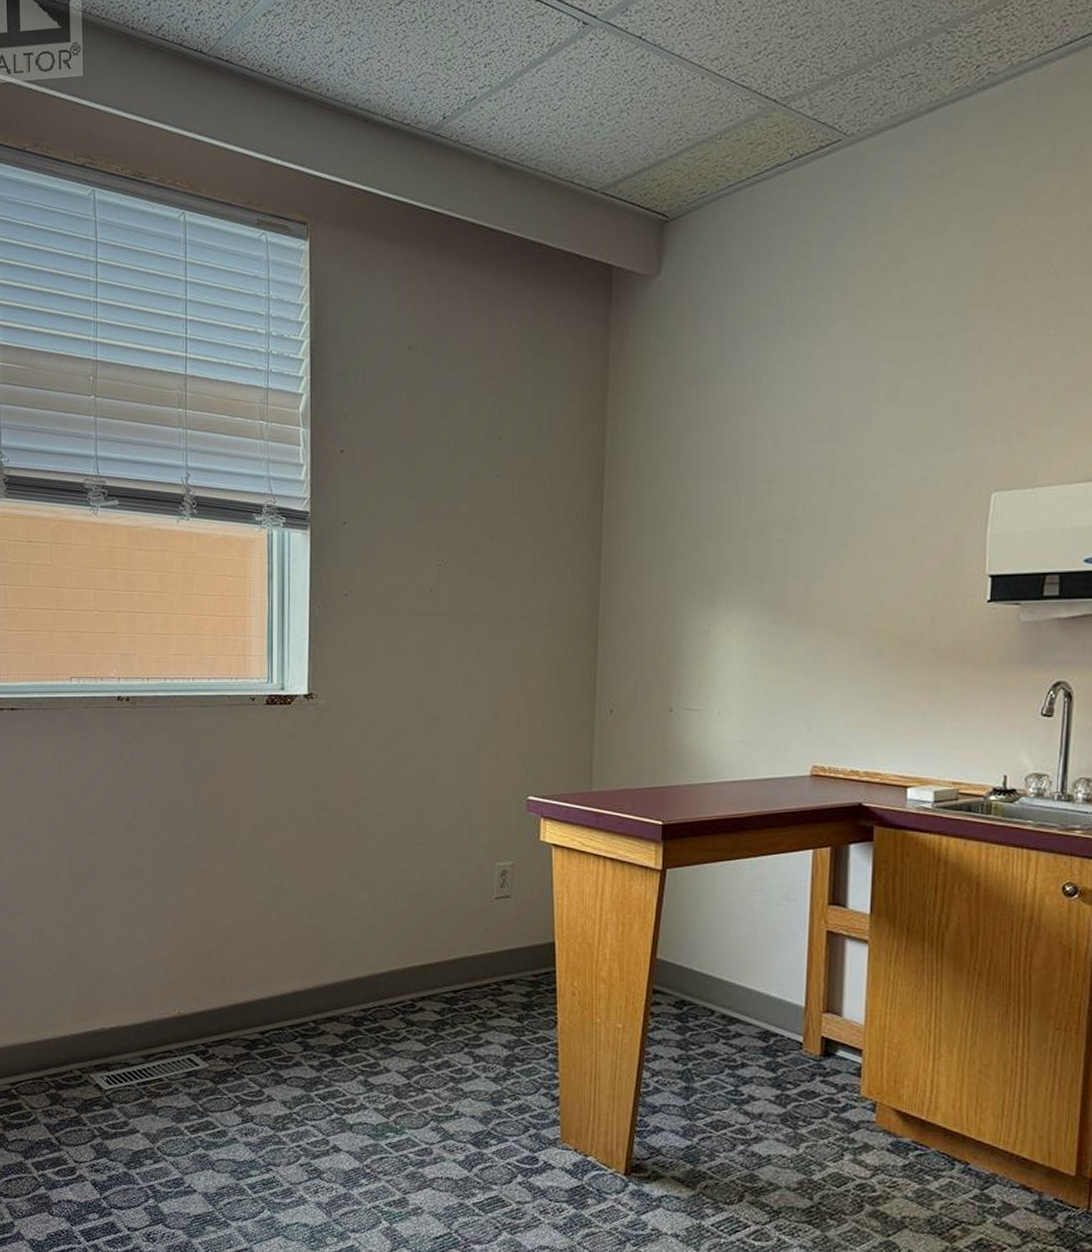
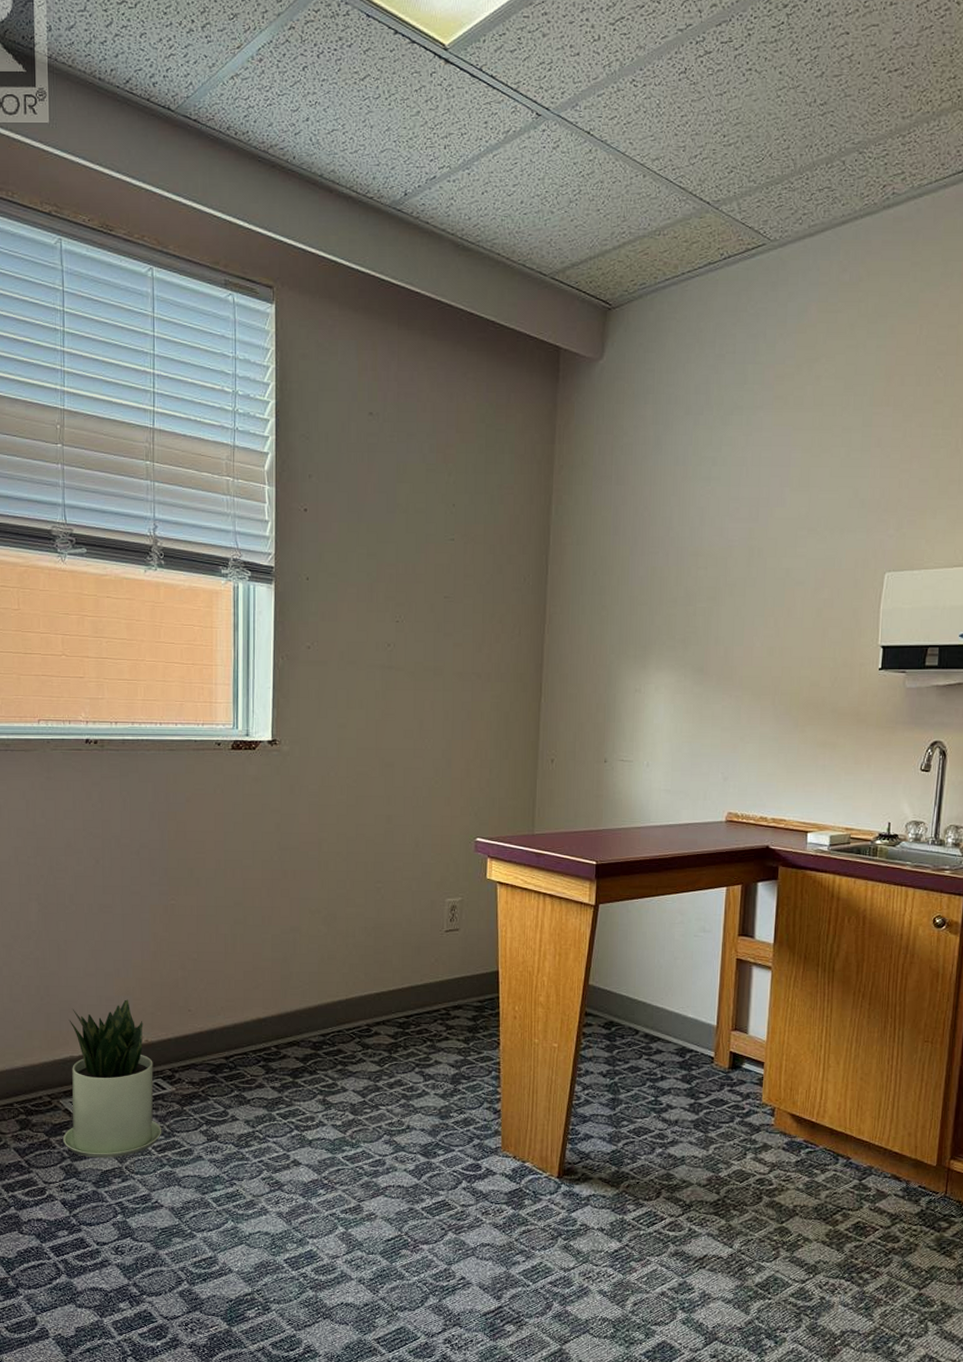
planter: none [94,969,195,1138] -> present [63,999,162,1159]

